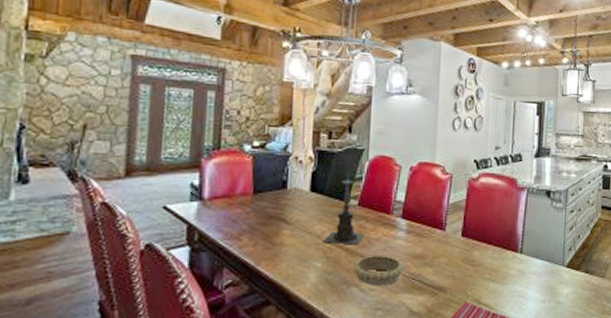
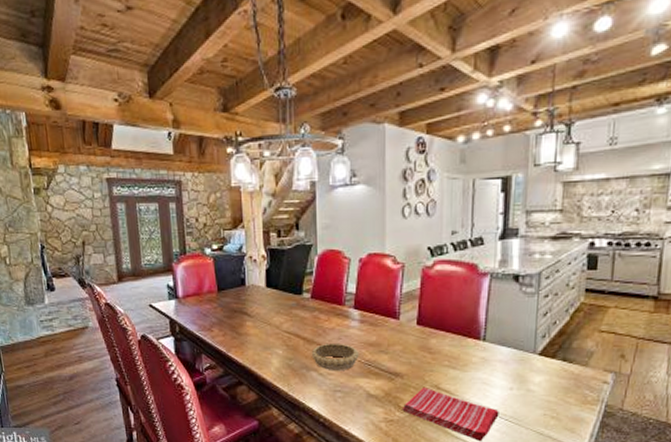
candle holder: present [322,172,364,245] -> none [281,267,319,334]

